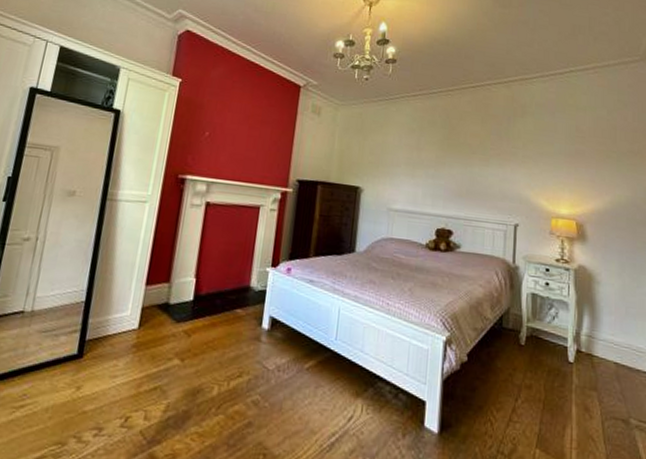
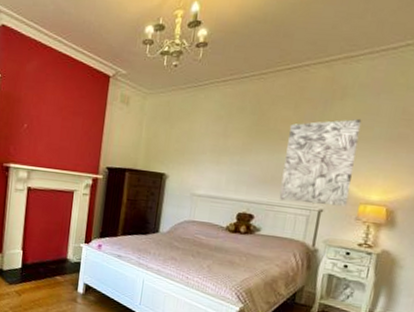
wall art: none [475,135,543,221] -> present [279,118,362,207]

